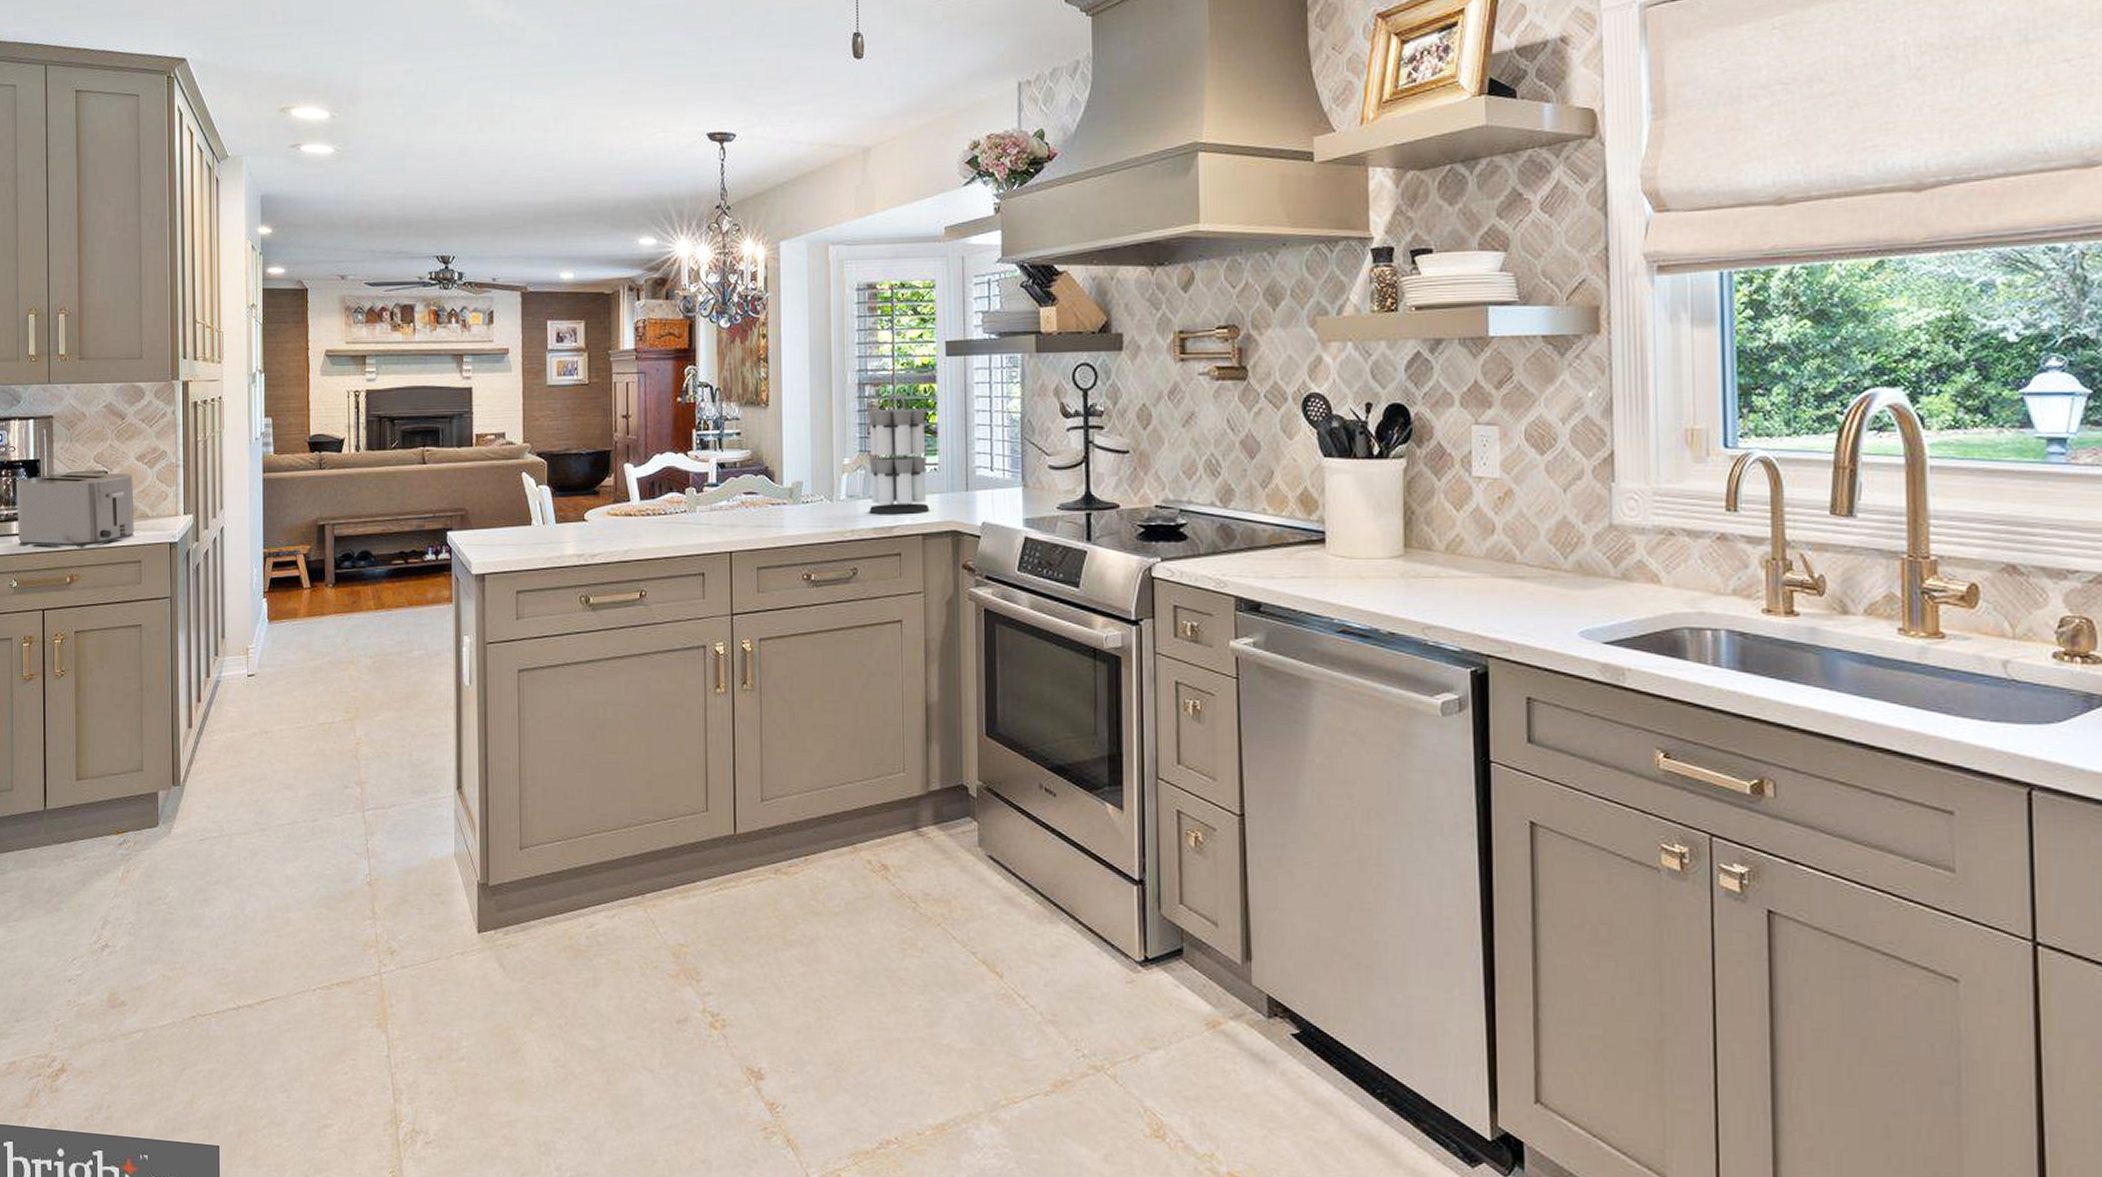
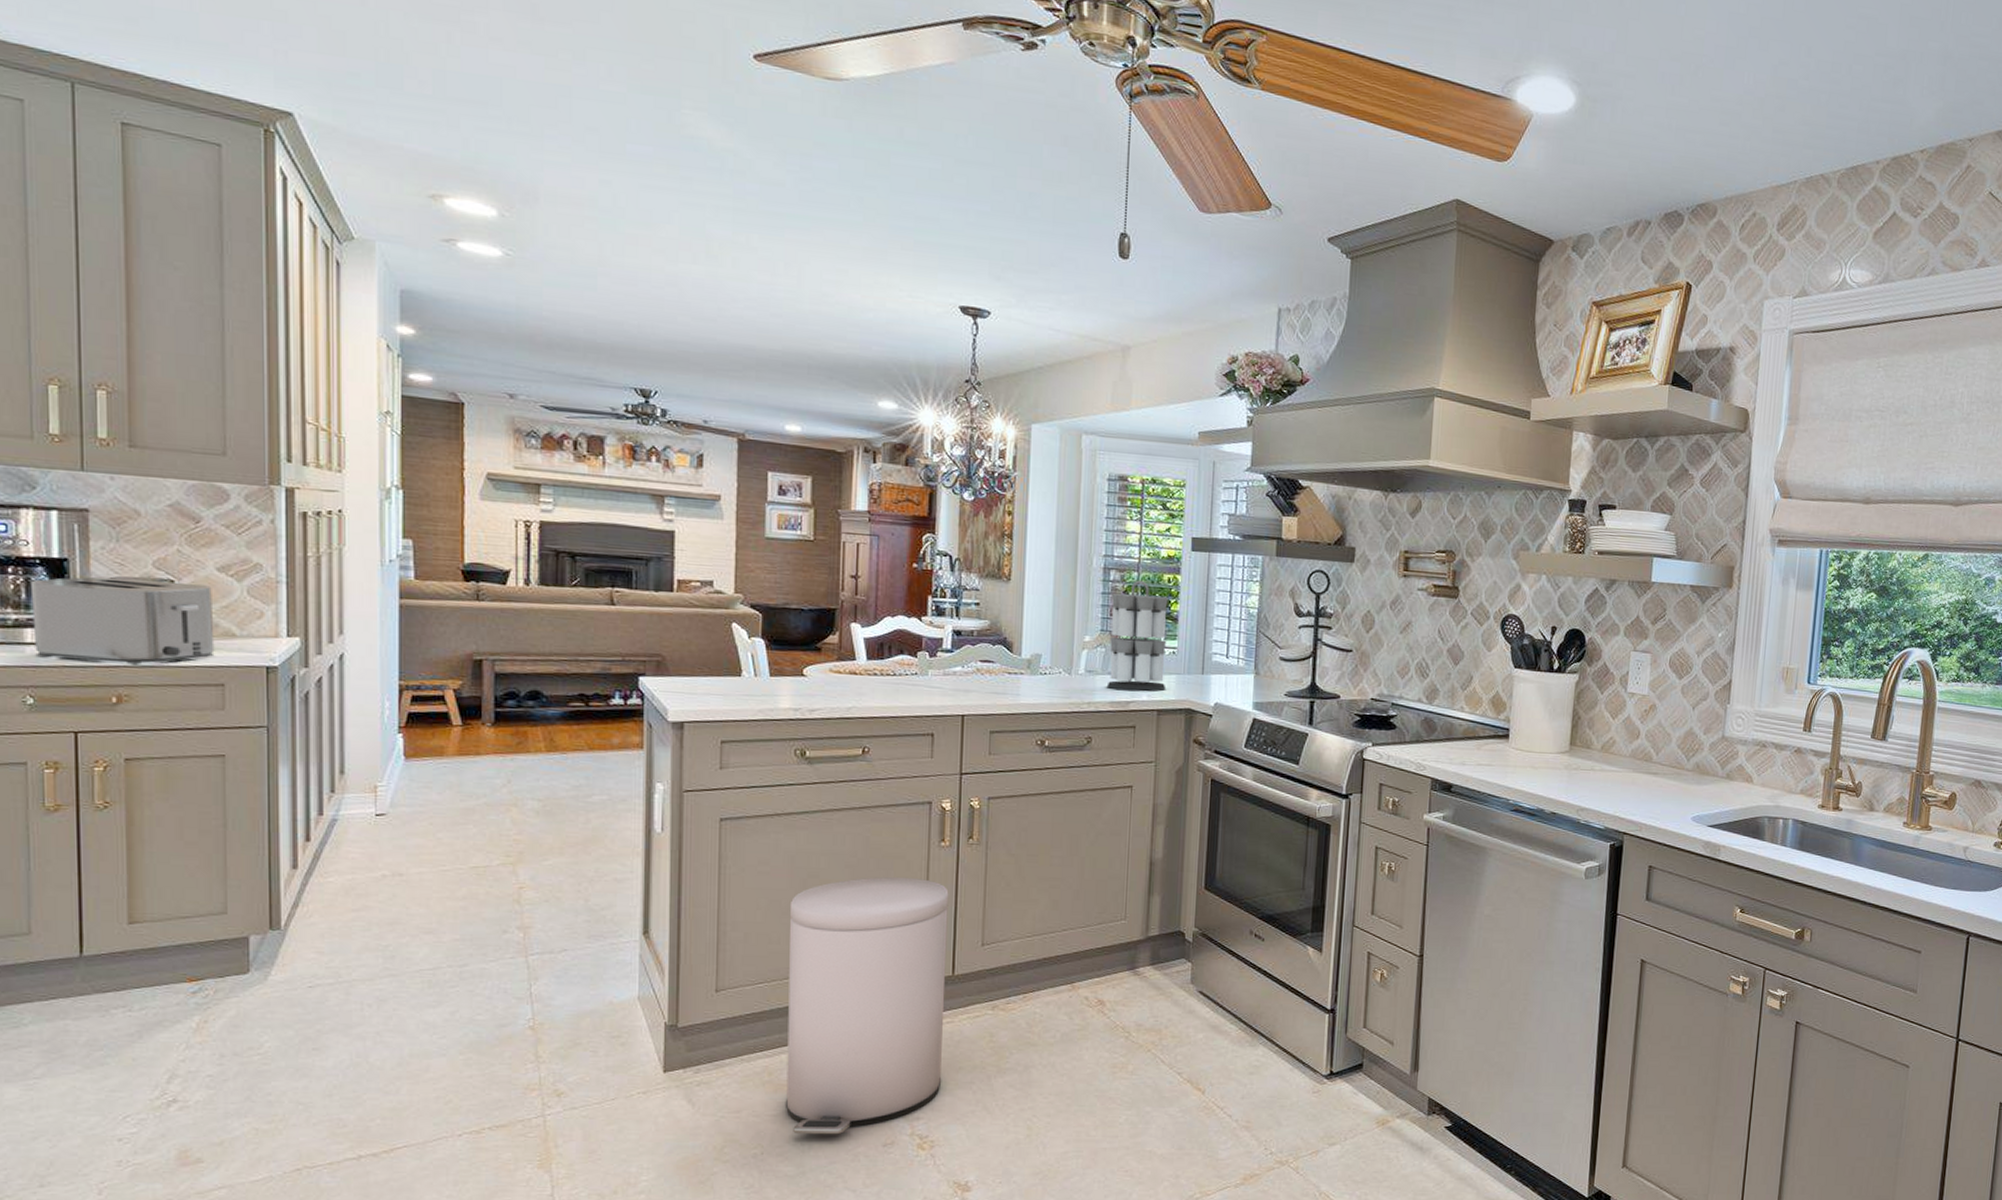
pedal bin: none [581,726,730,1008] -> present [784,876,949,1135]

